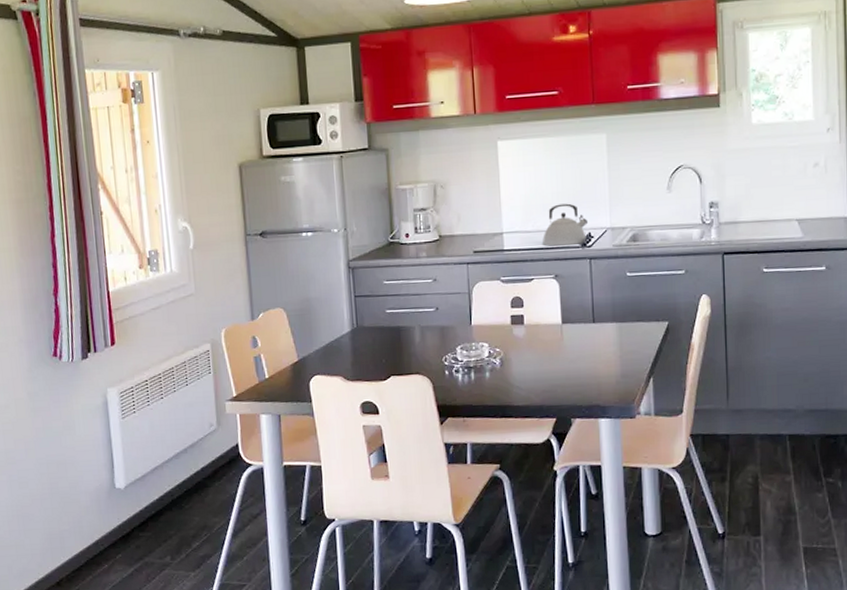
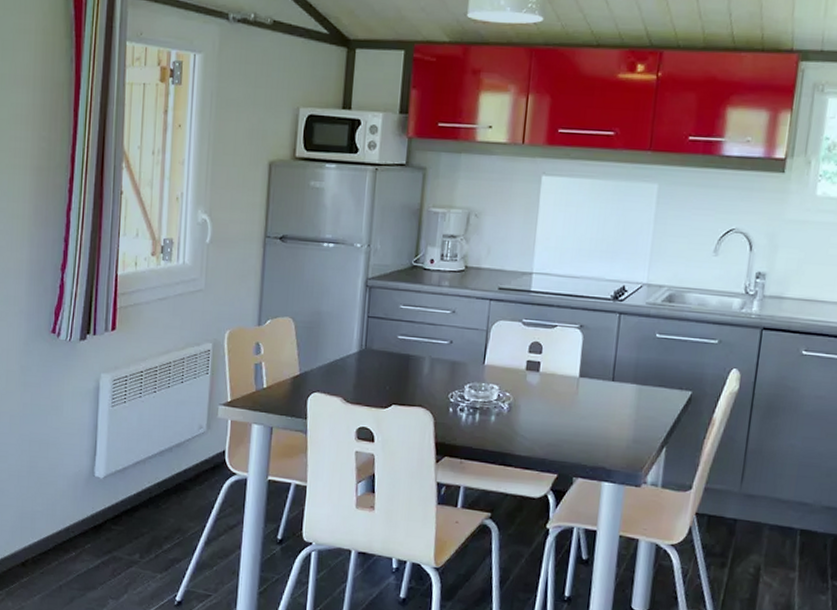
kettle: present [543,203,589,247] -> none [573,251,625,298]

